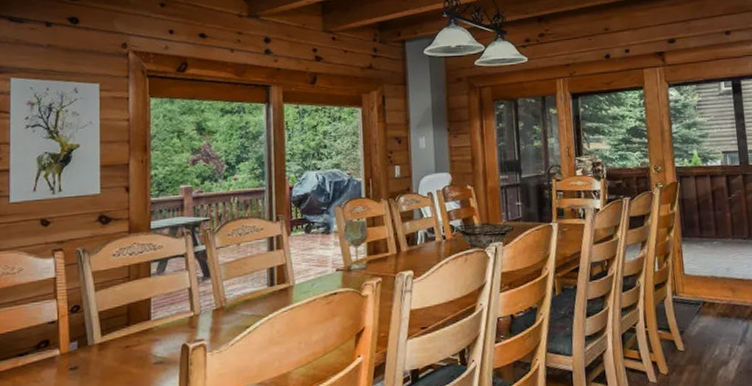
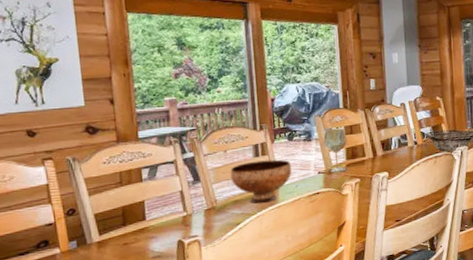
bowl: none [242,254,308,305] -> present [230,159,292,204]

